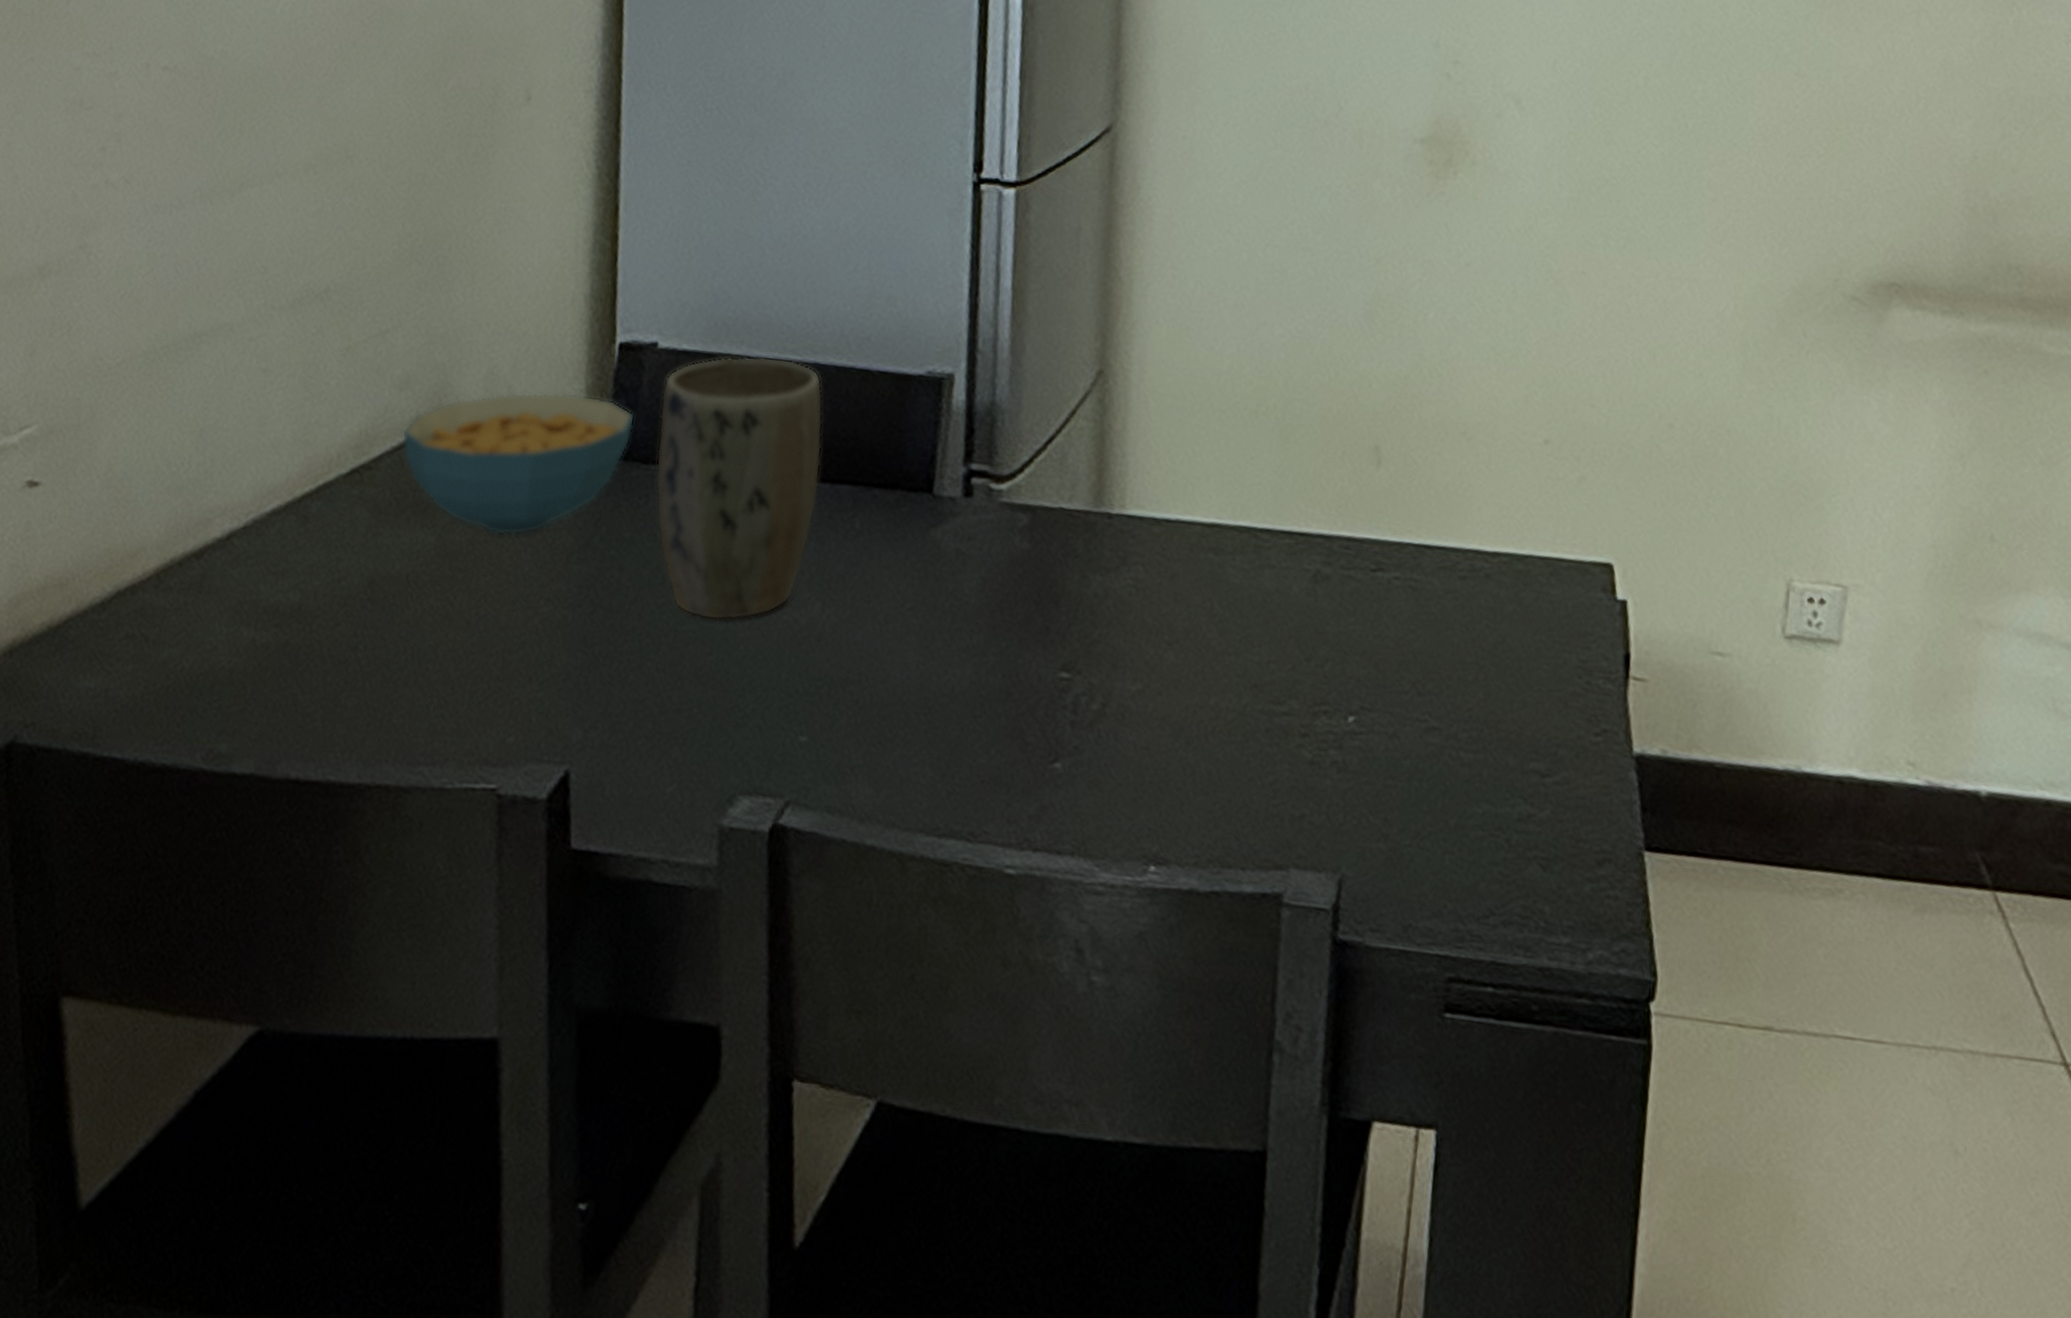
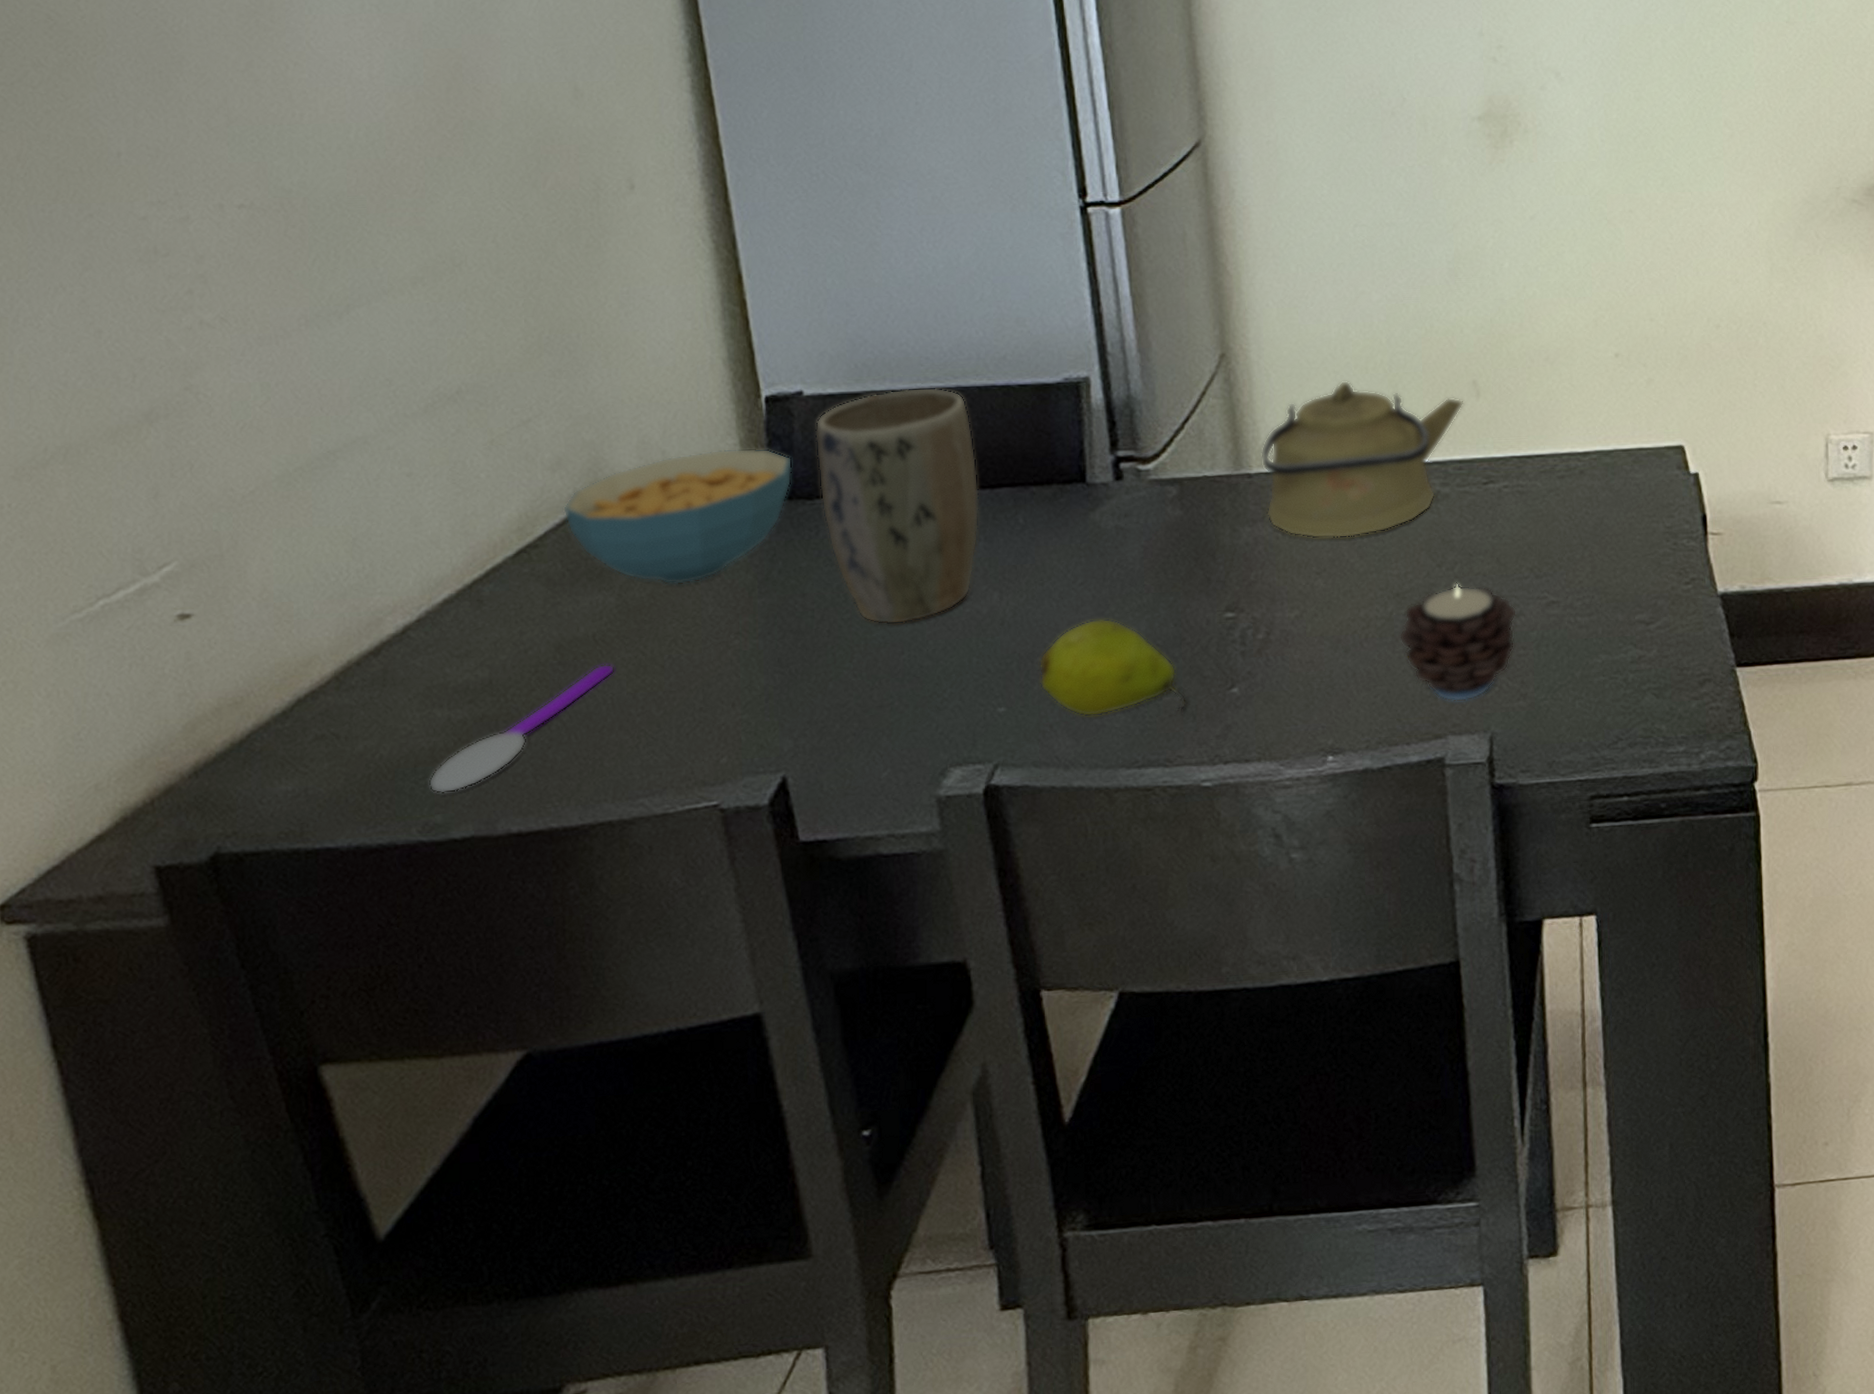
spoon: none [220,608,422,722] -> present [428,664,615,794]
fruit: none [848,652,1004,779] -> present [1038,618,1188,717]
kettle: none [1121,422,1362,609] -> present [1260,380,1464,539]
candle: none [1249,684,1391,831] -> present [1398,583,1517,702]

